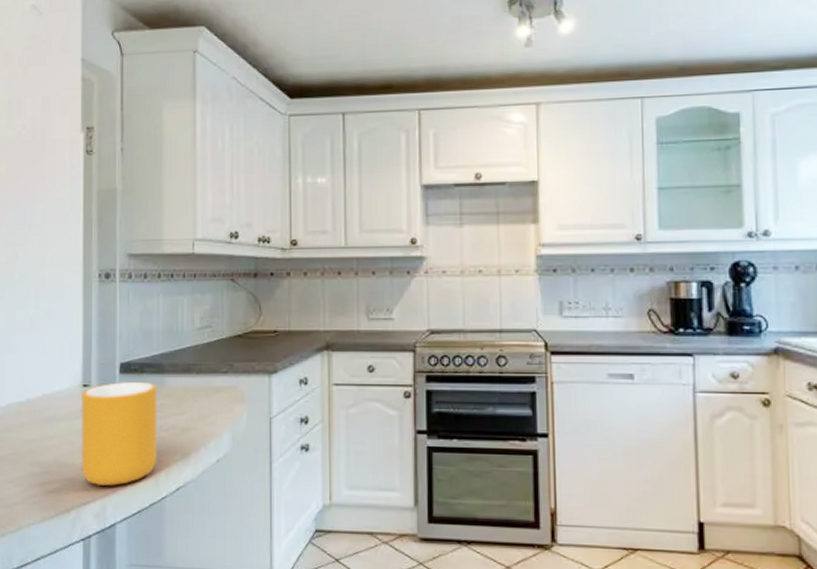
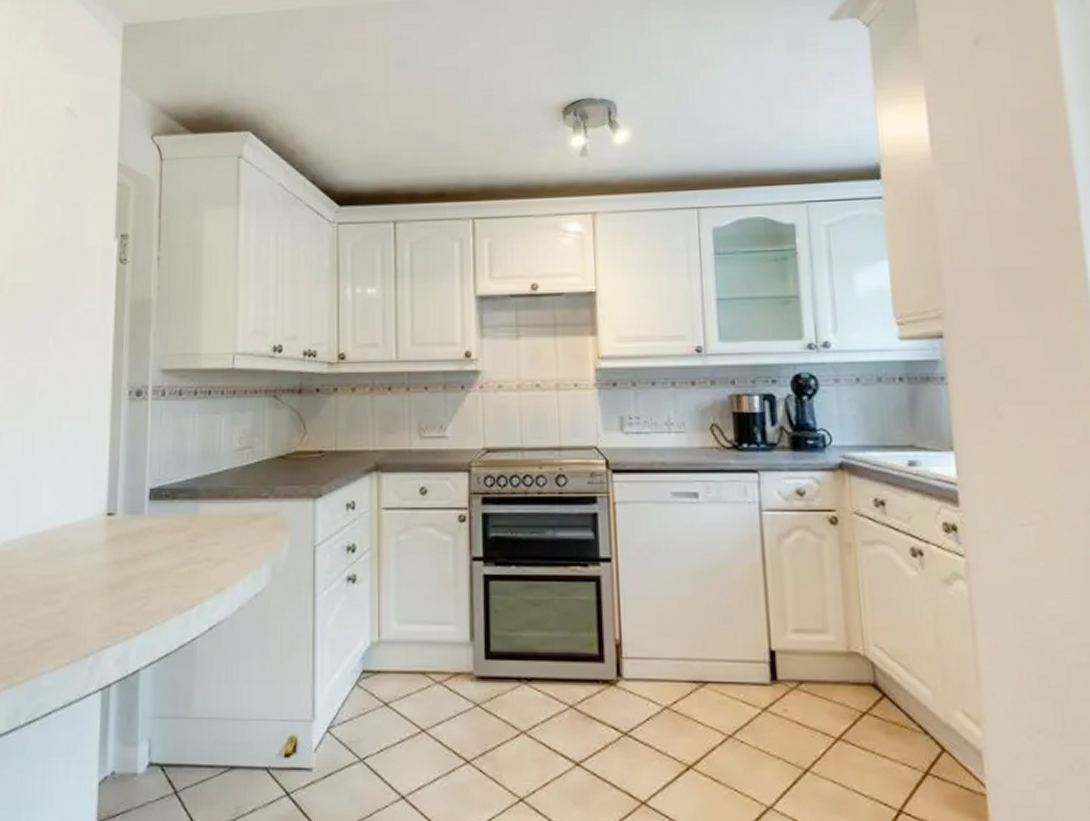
mug: present [81,381,156,486] -> none [102,508,189,626]

